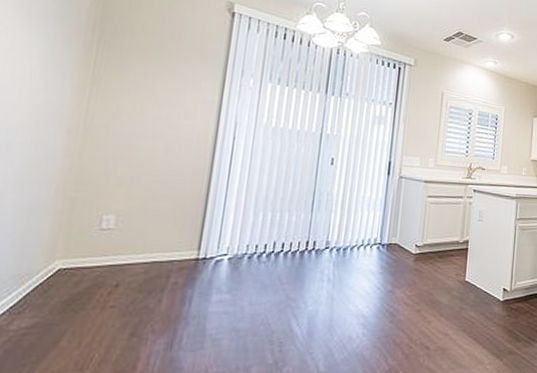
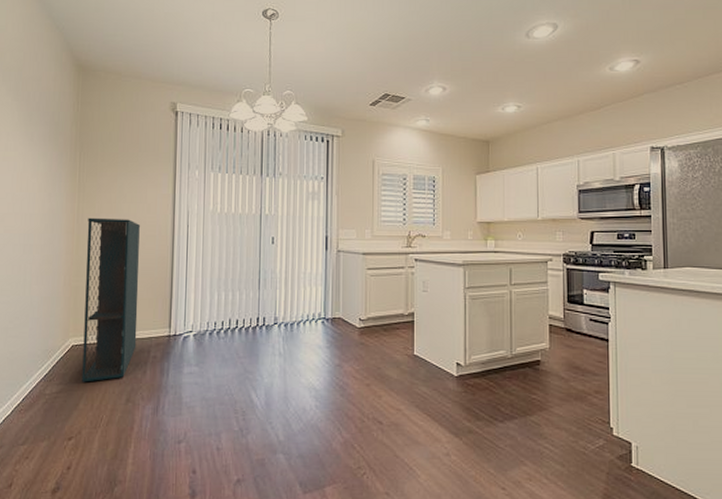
shelving unit: none [67,116,174,314] -> present [82,217,141,382]

